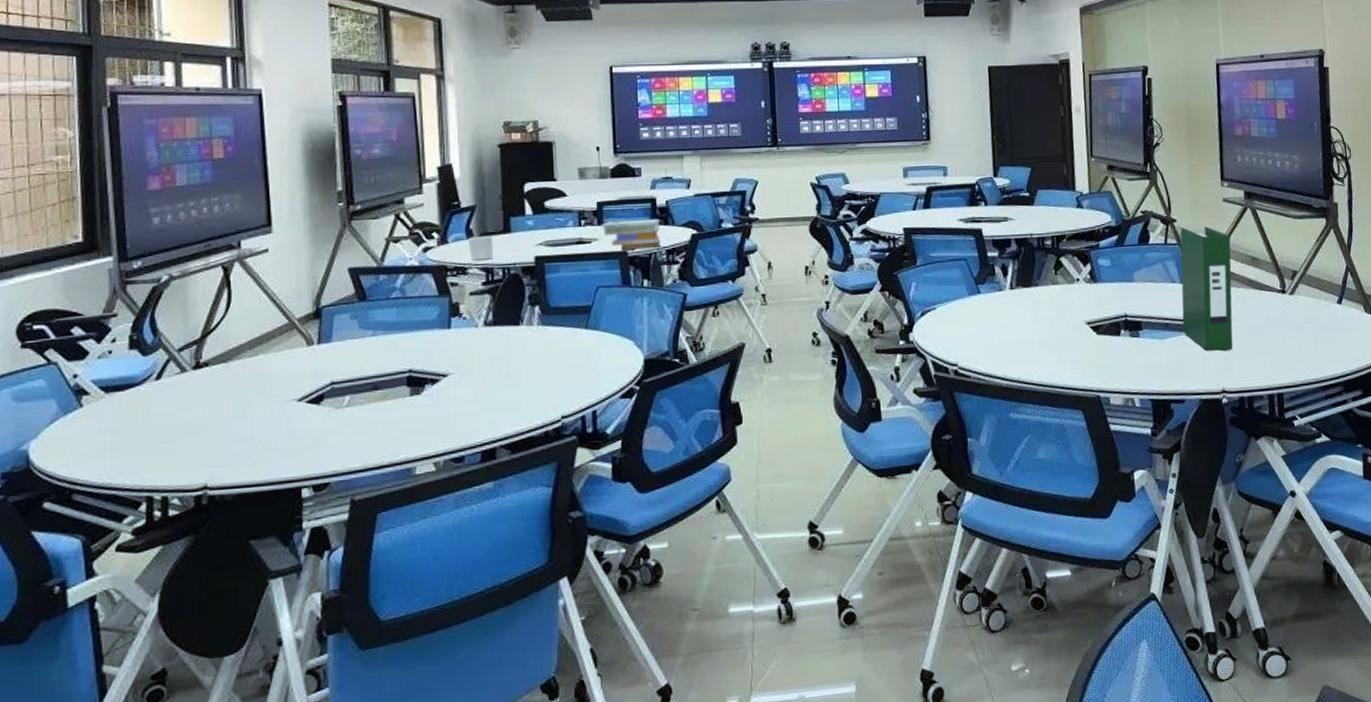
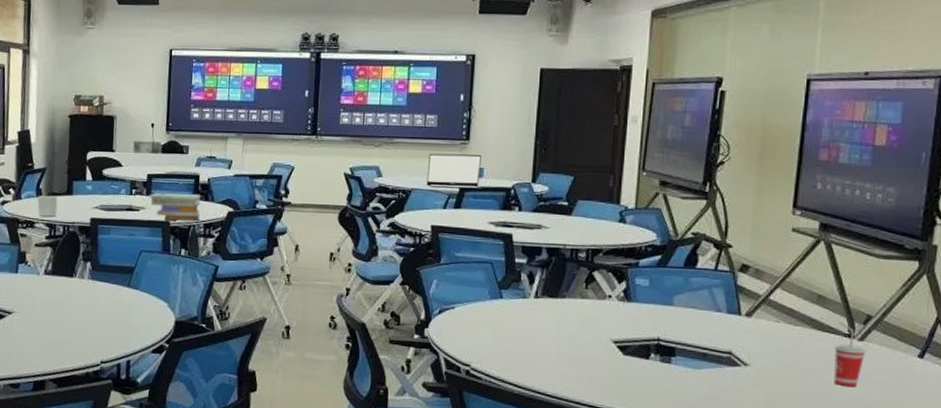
laptop: none [893,154,949,191] -> present [426,153,484,189]
binder: present [1180,226,1233,352] -> none [722,255,796,391]
beverage cup: none [1271,279,1298,338] -> present [834,321,867,387]

